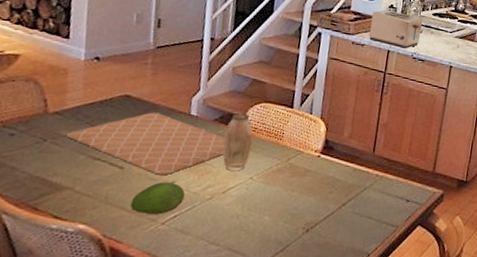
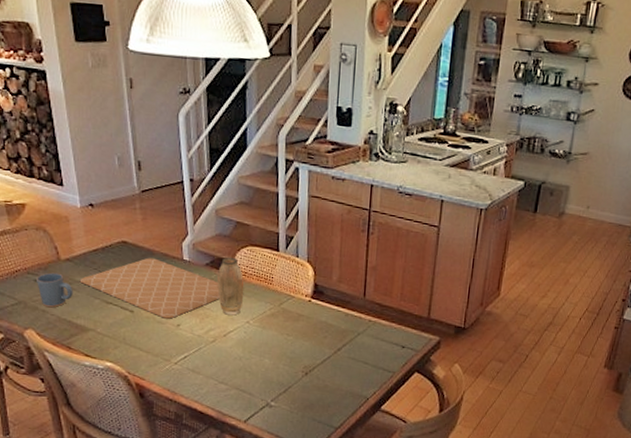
mug: none [11,126,56,164] -> present [37,272,73,308]
fruit: present [130,182,185,214] -> none [145,325,190,355]
toaster: present [368,9,423,49] -> none [349,136,408,182]

